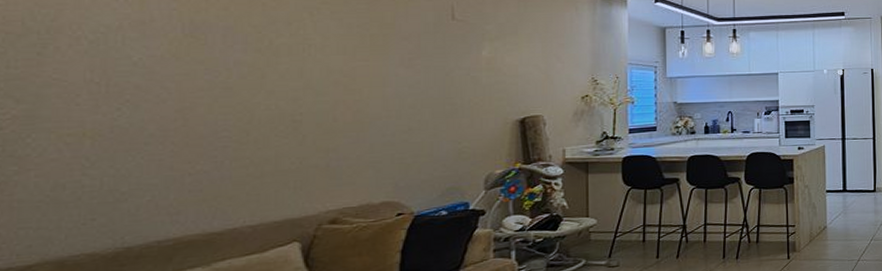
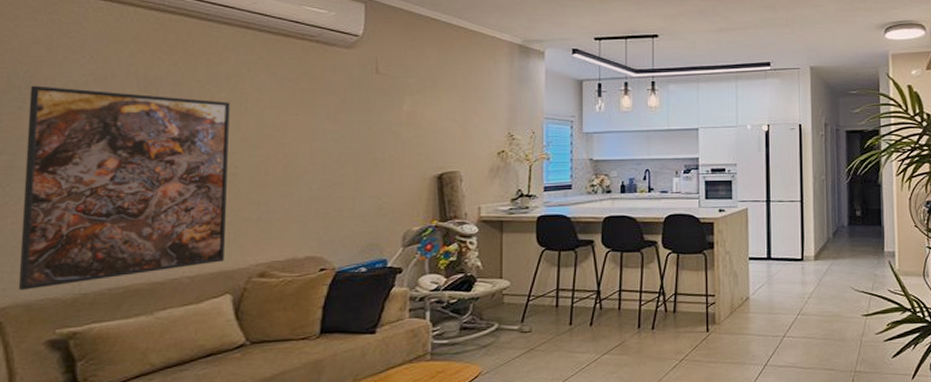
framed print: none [46,30,291,246] -> present [18,85,230,290]

